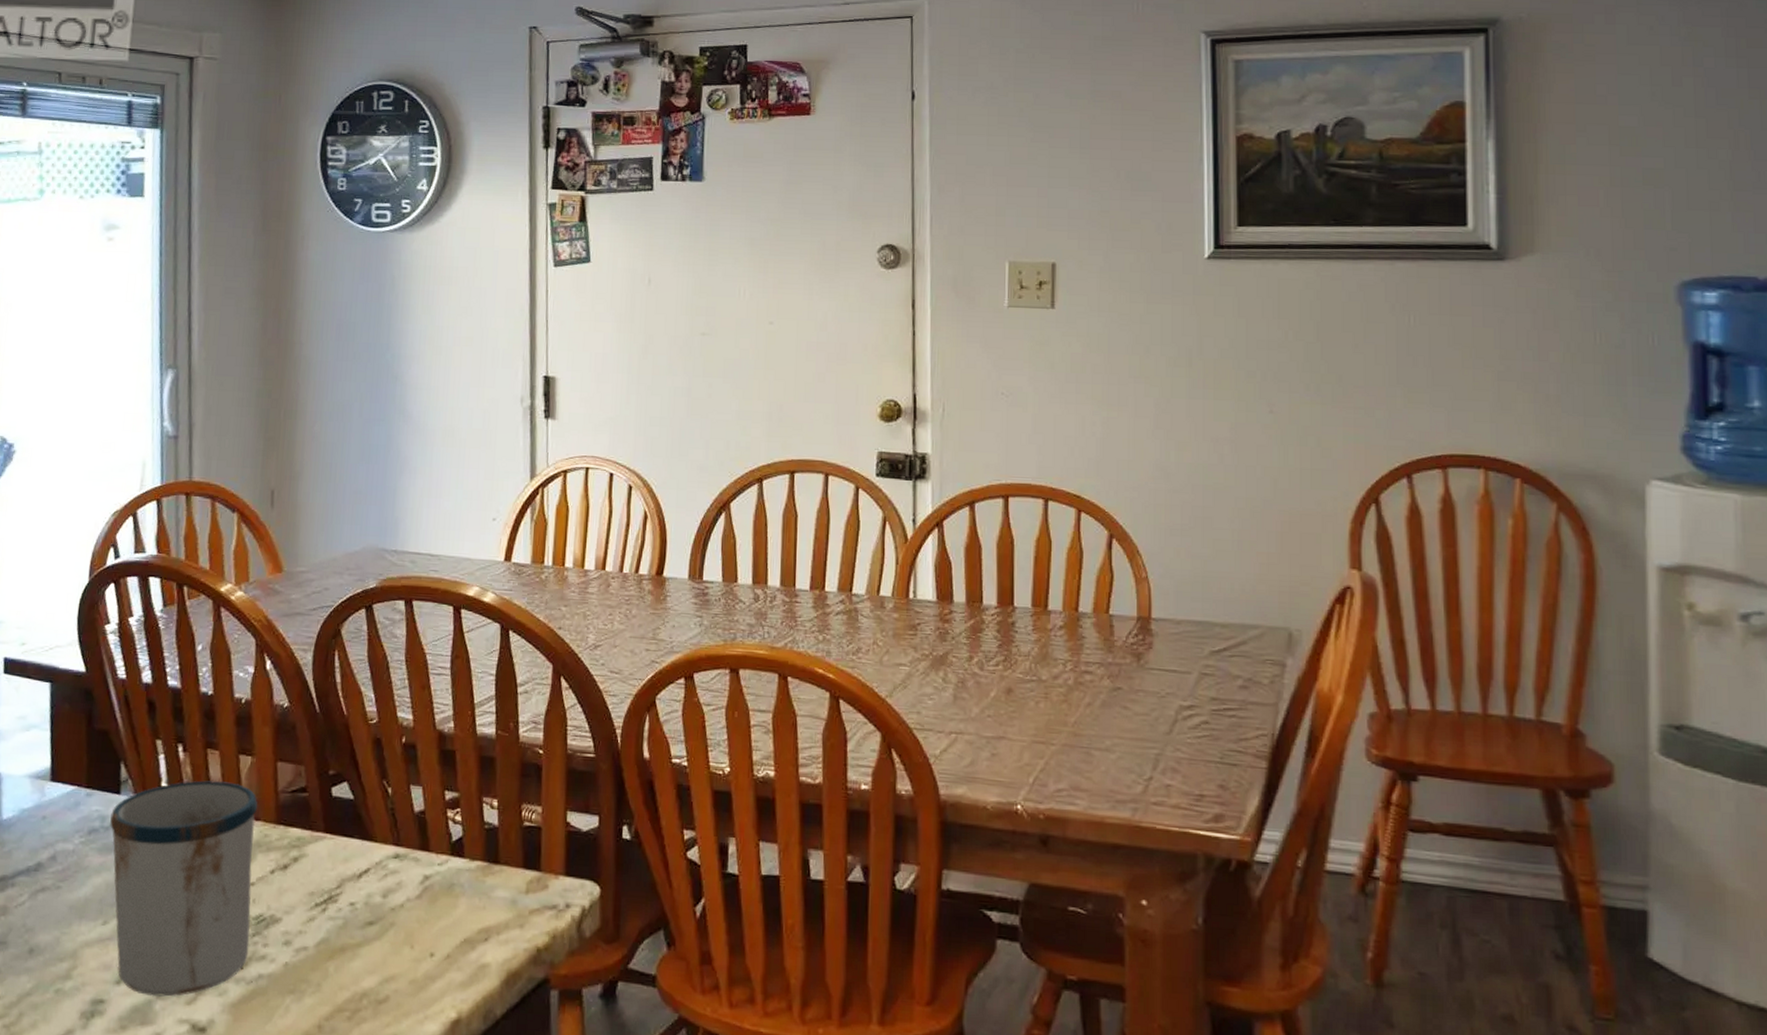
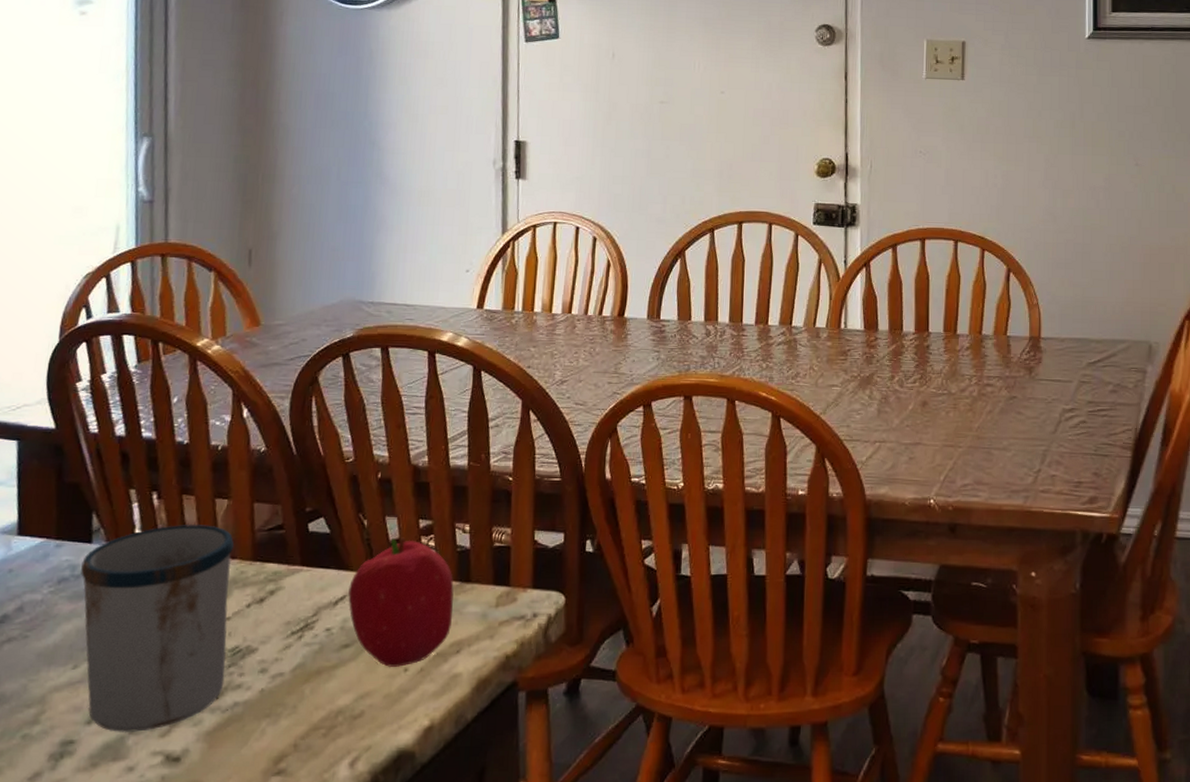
fruit: none [372,808,482,951] -> present [348,537,454,667]

